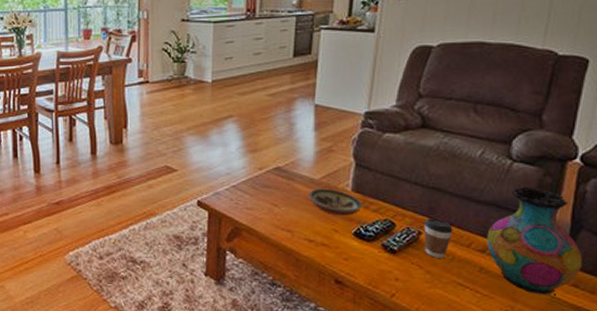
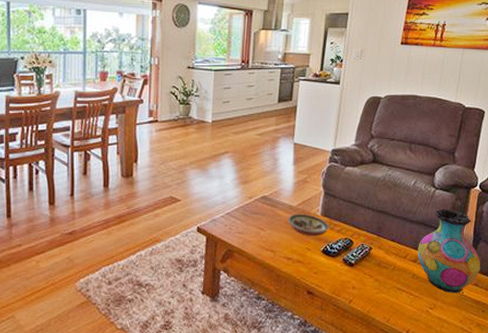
coffee cup: present [424,218,453,258] -> none [374,236,394,268]

